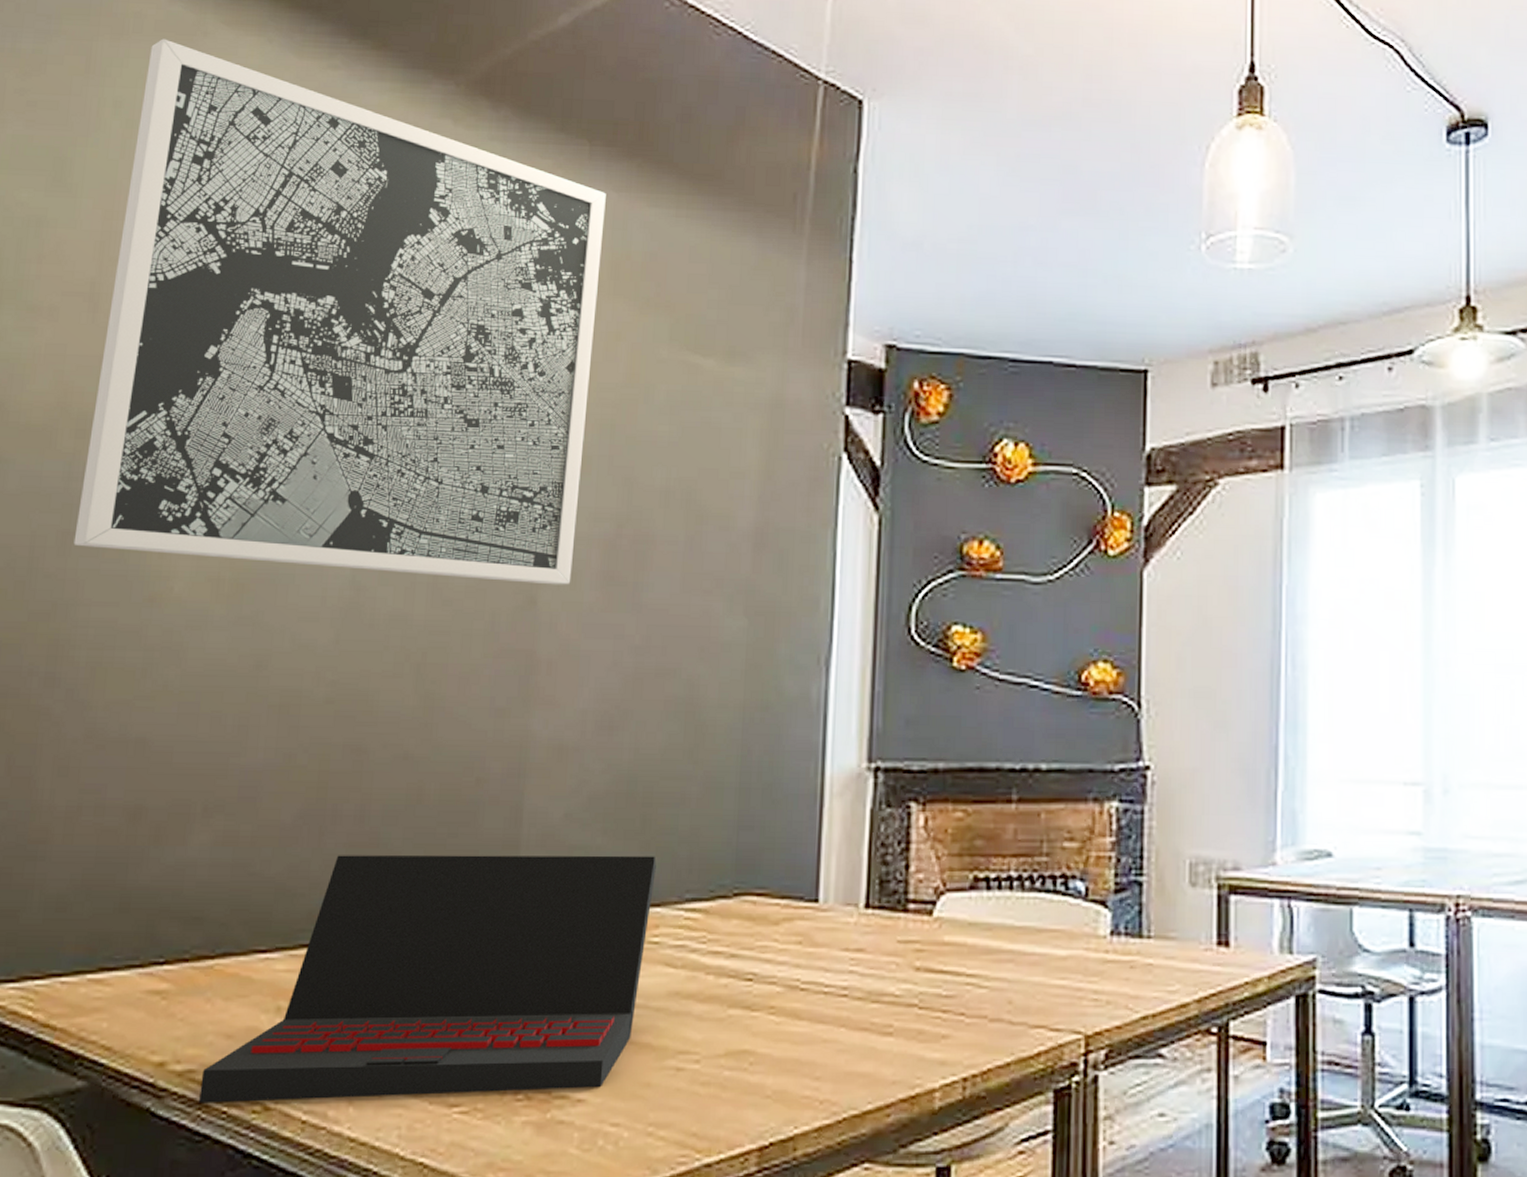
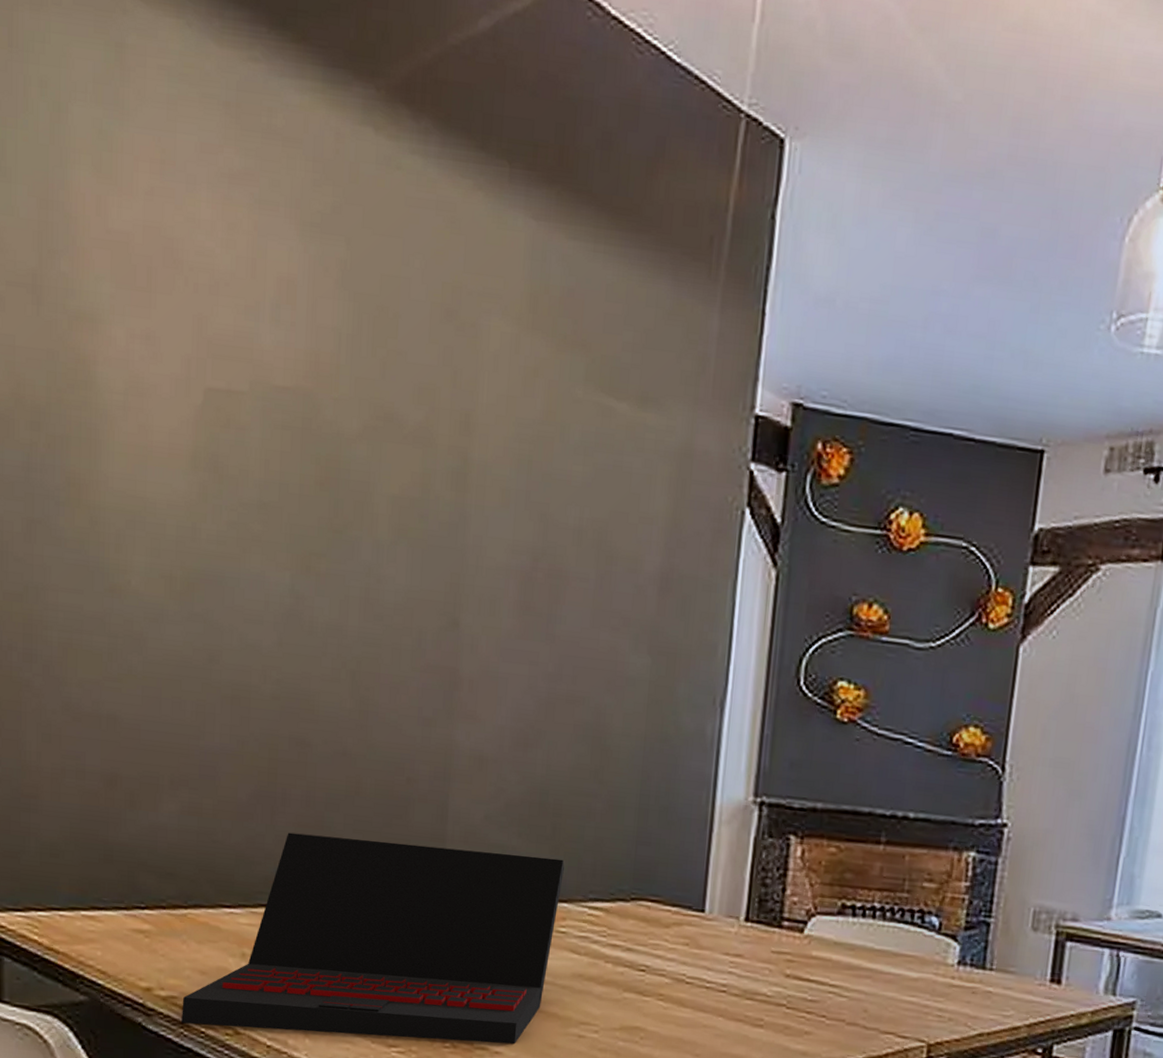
wall art: present [73,38,606,585] -> none [38,13,526,611]

